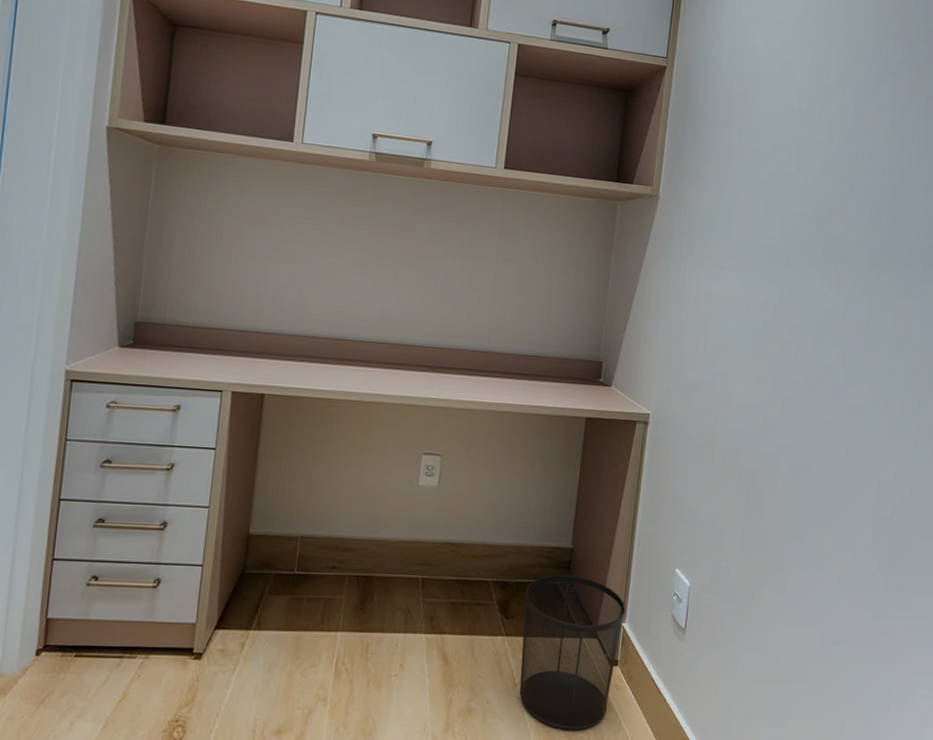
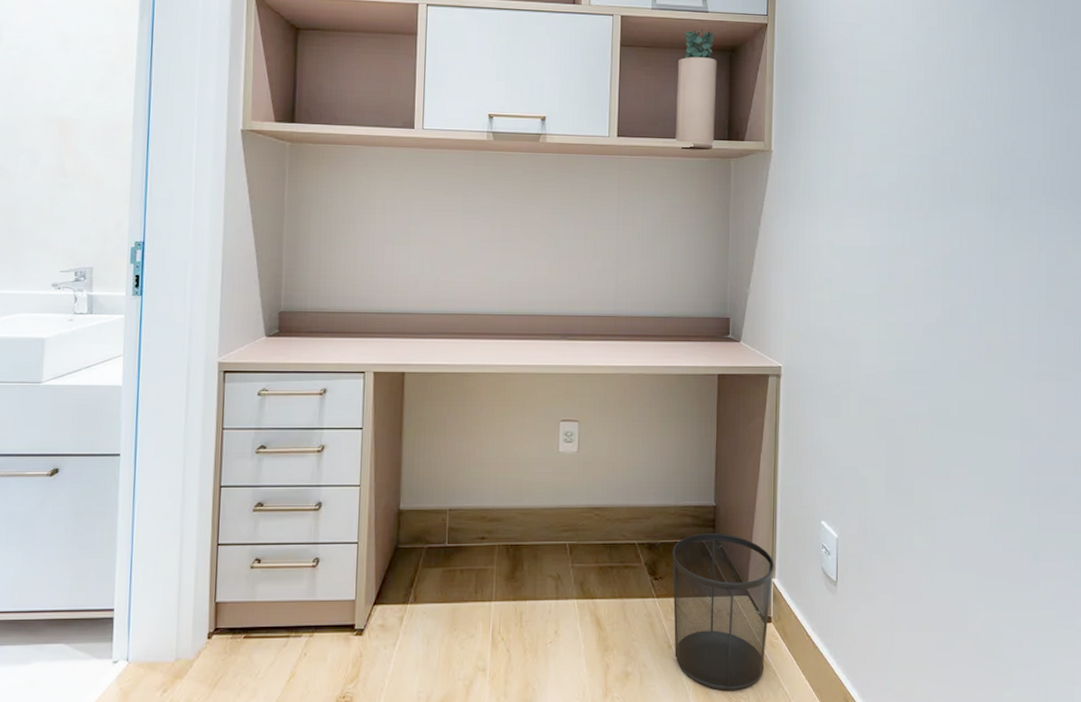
vase: none [563,64,613,191] -> present [676,29,717,151]

